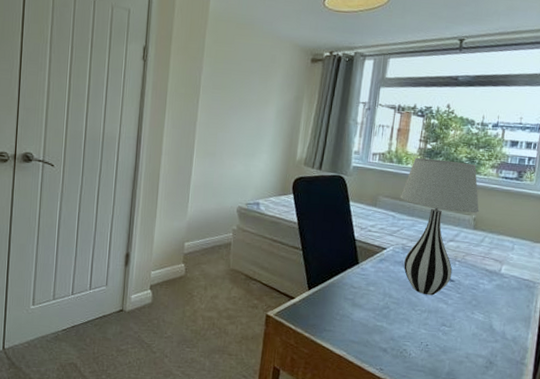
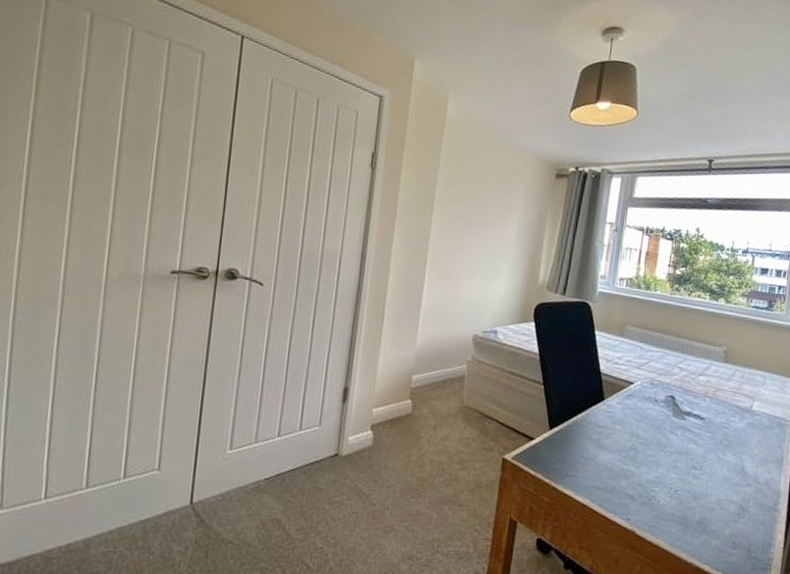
table lamp: present [400,158,479,296] -> none [648,284,730,435]

